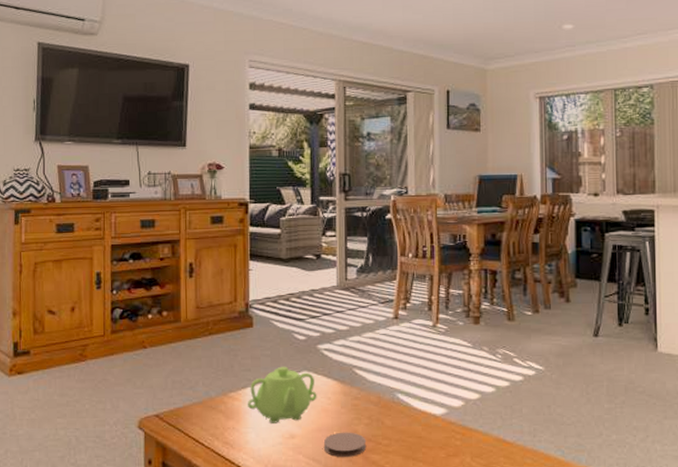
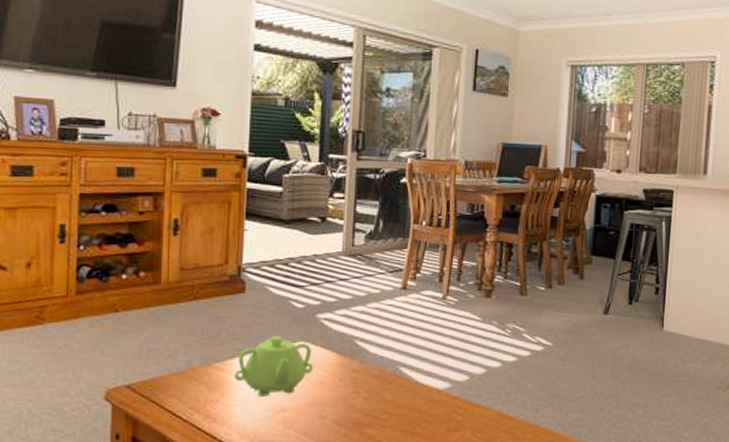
coaster: present [323,432,367,457] -> none [316,406,364,431]

